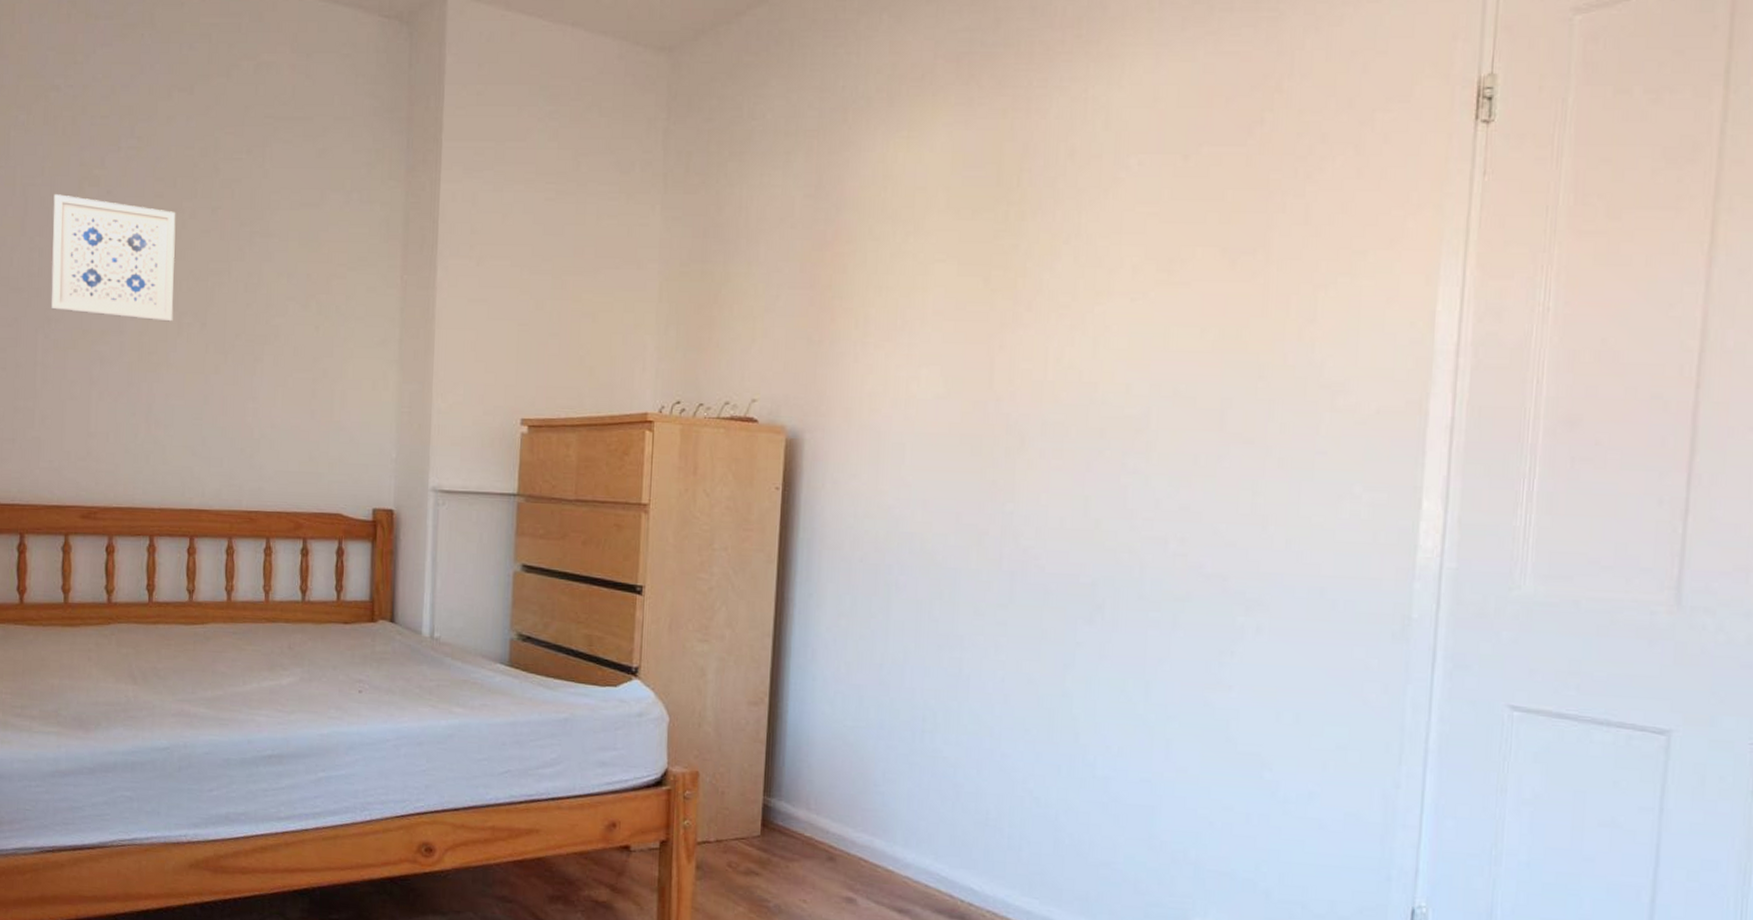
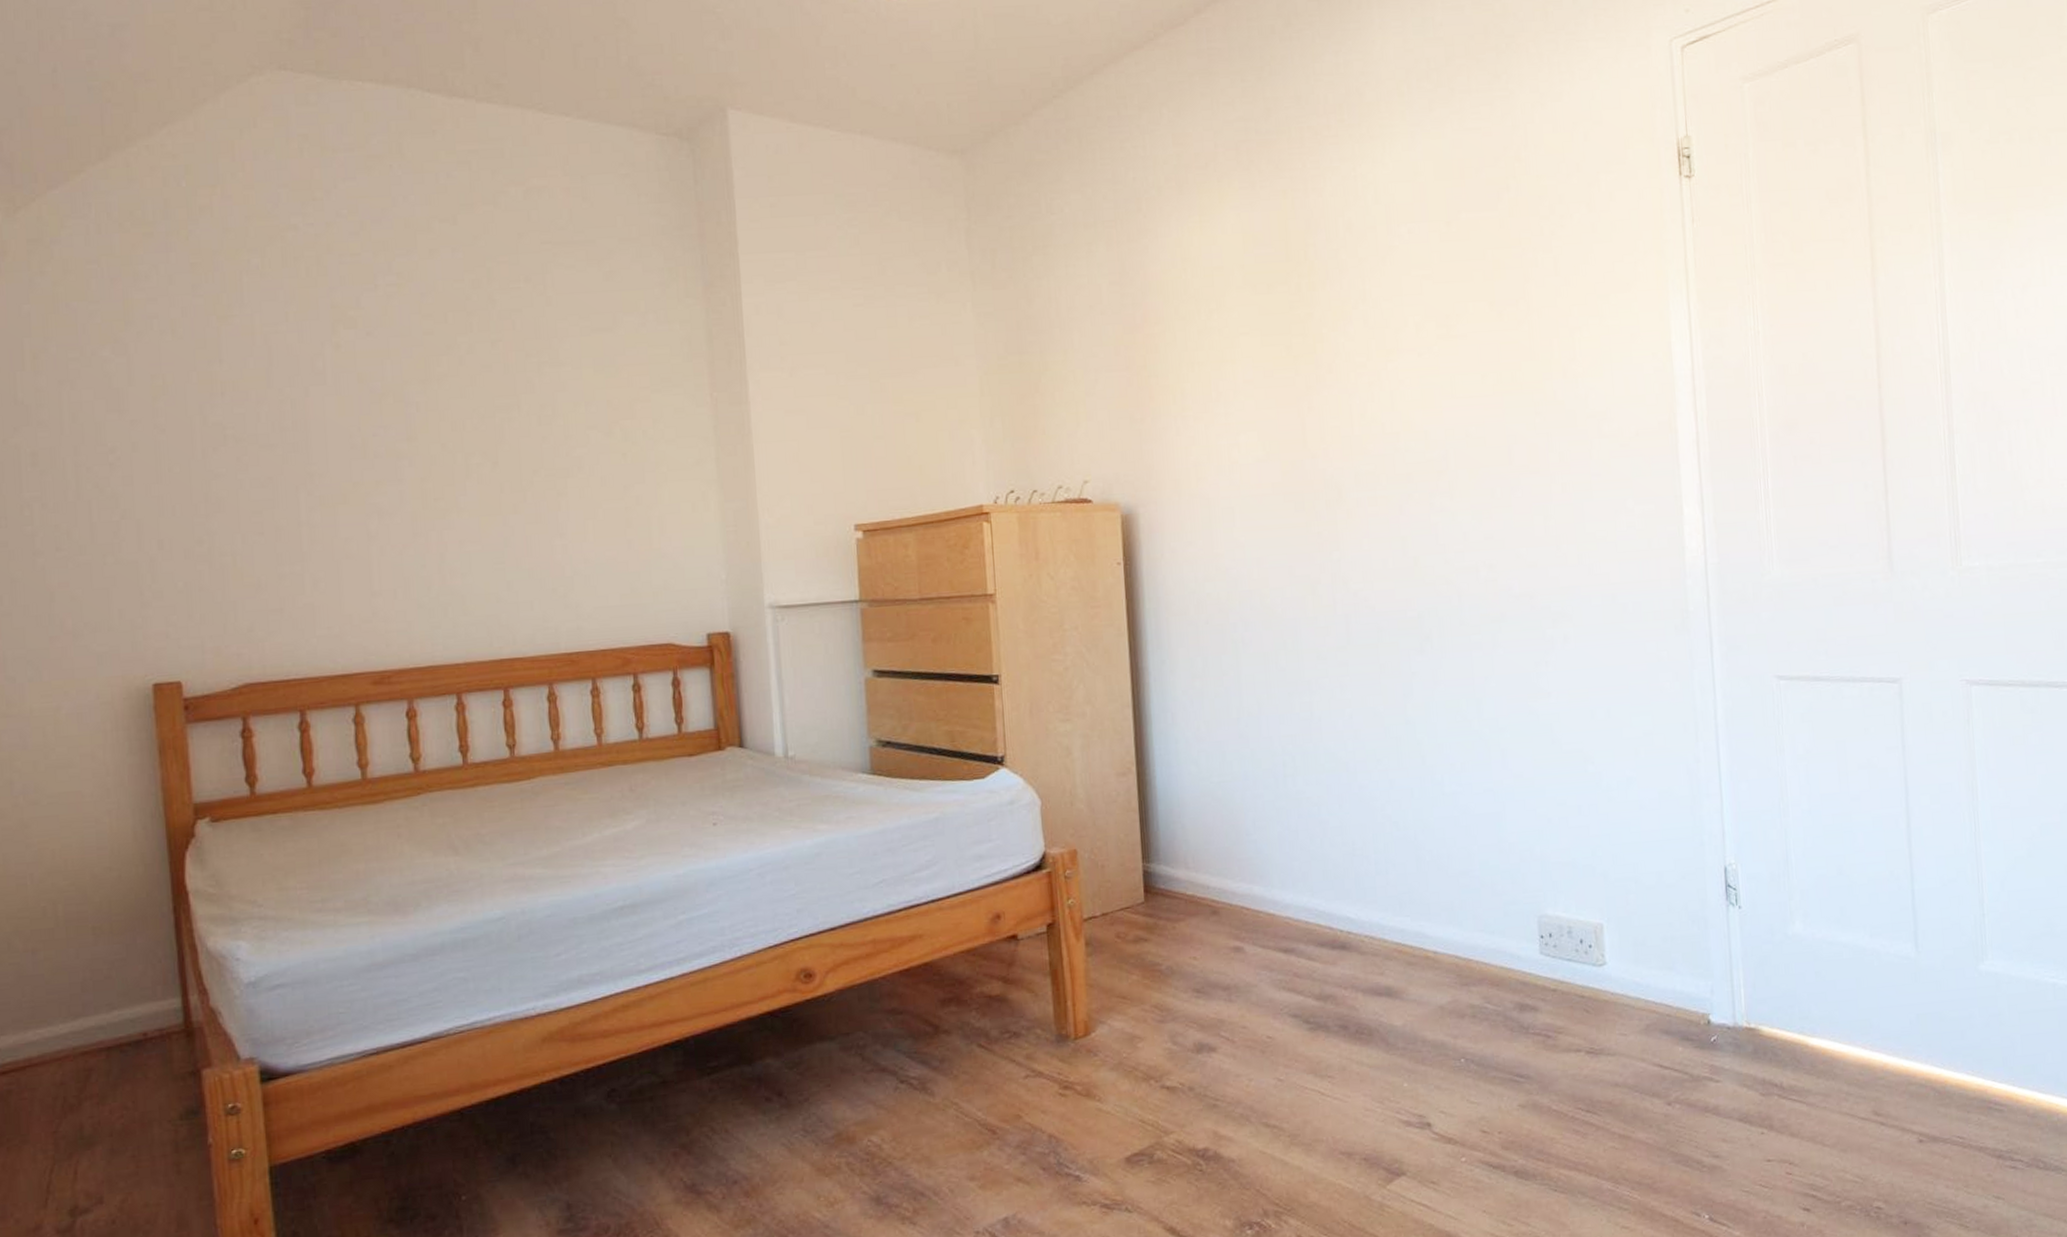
wall art: present [50,194,176,322] -> none [302,340,459,465]

